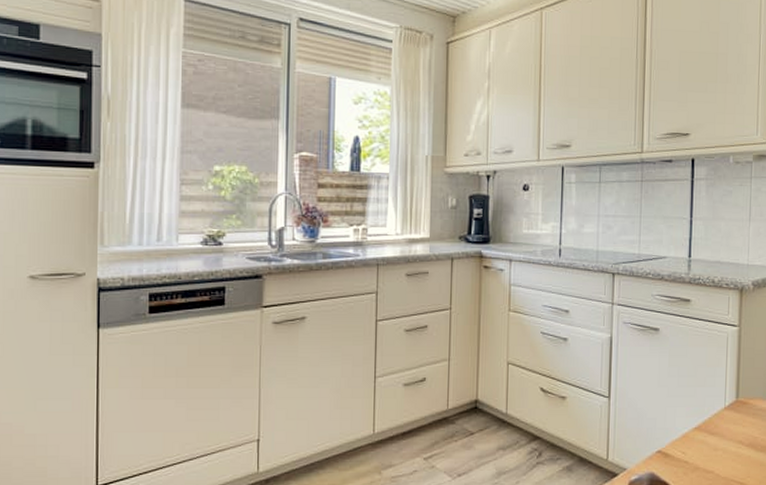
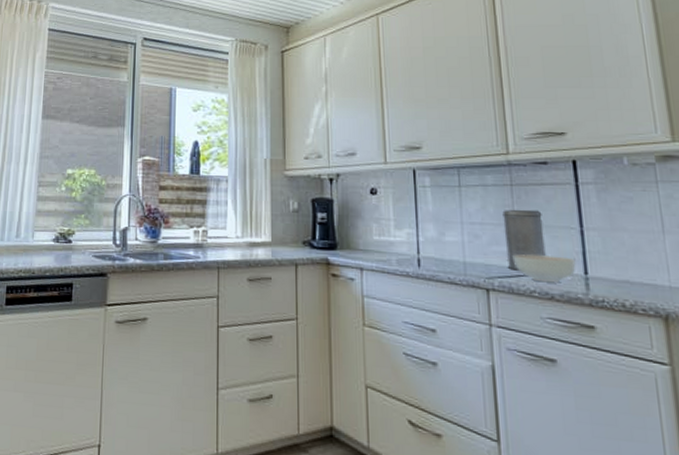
canister: none [632,203,662,256] -> present [502,210,546,270]
bowl: none [636,242,683,266] -> present [512,254,576,283]

